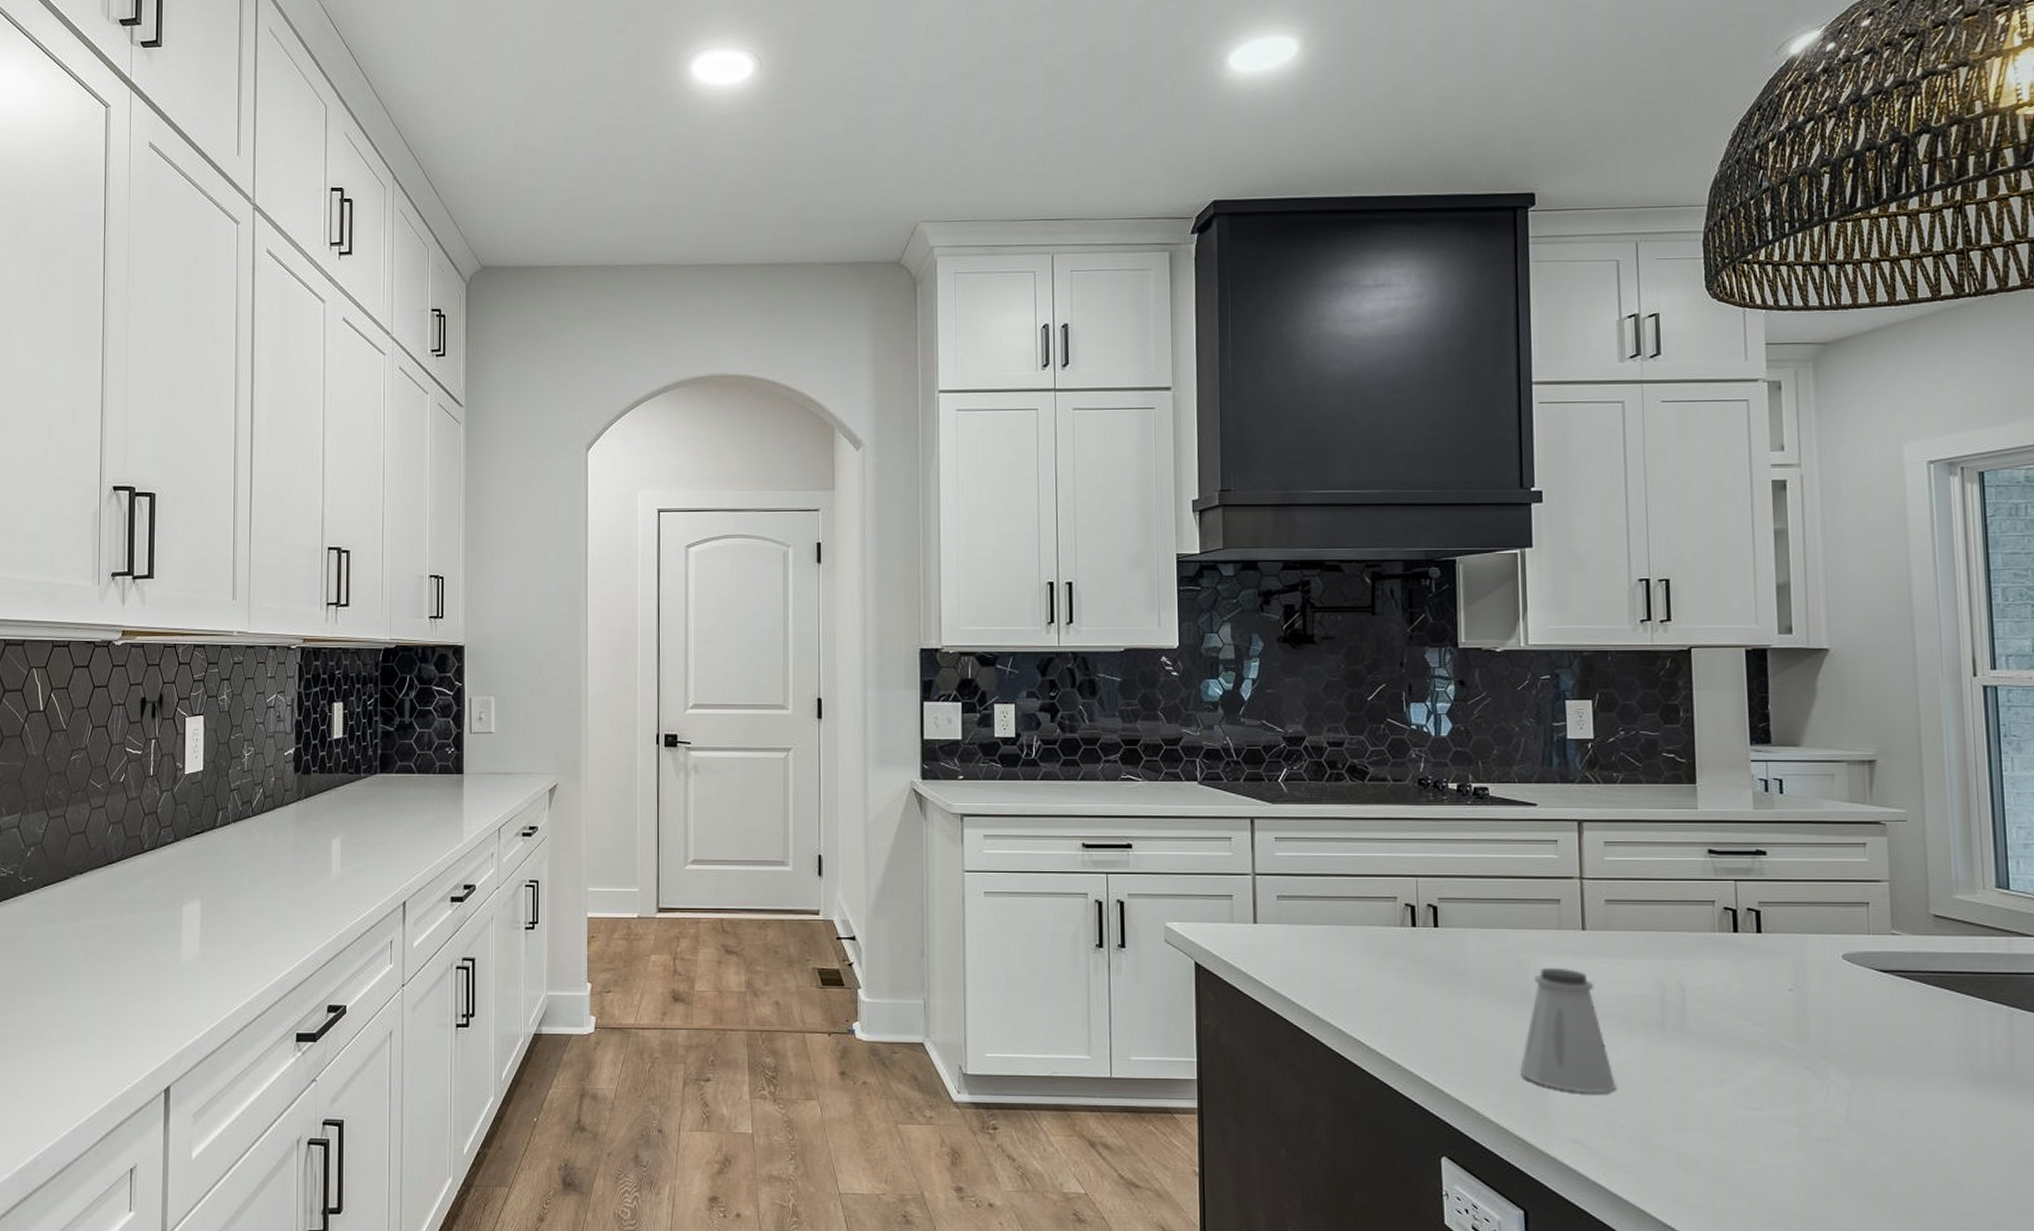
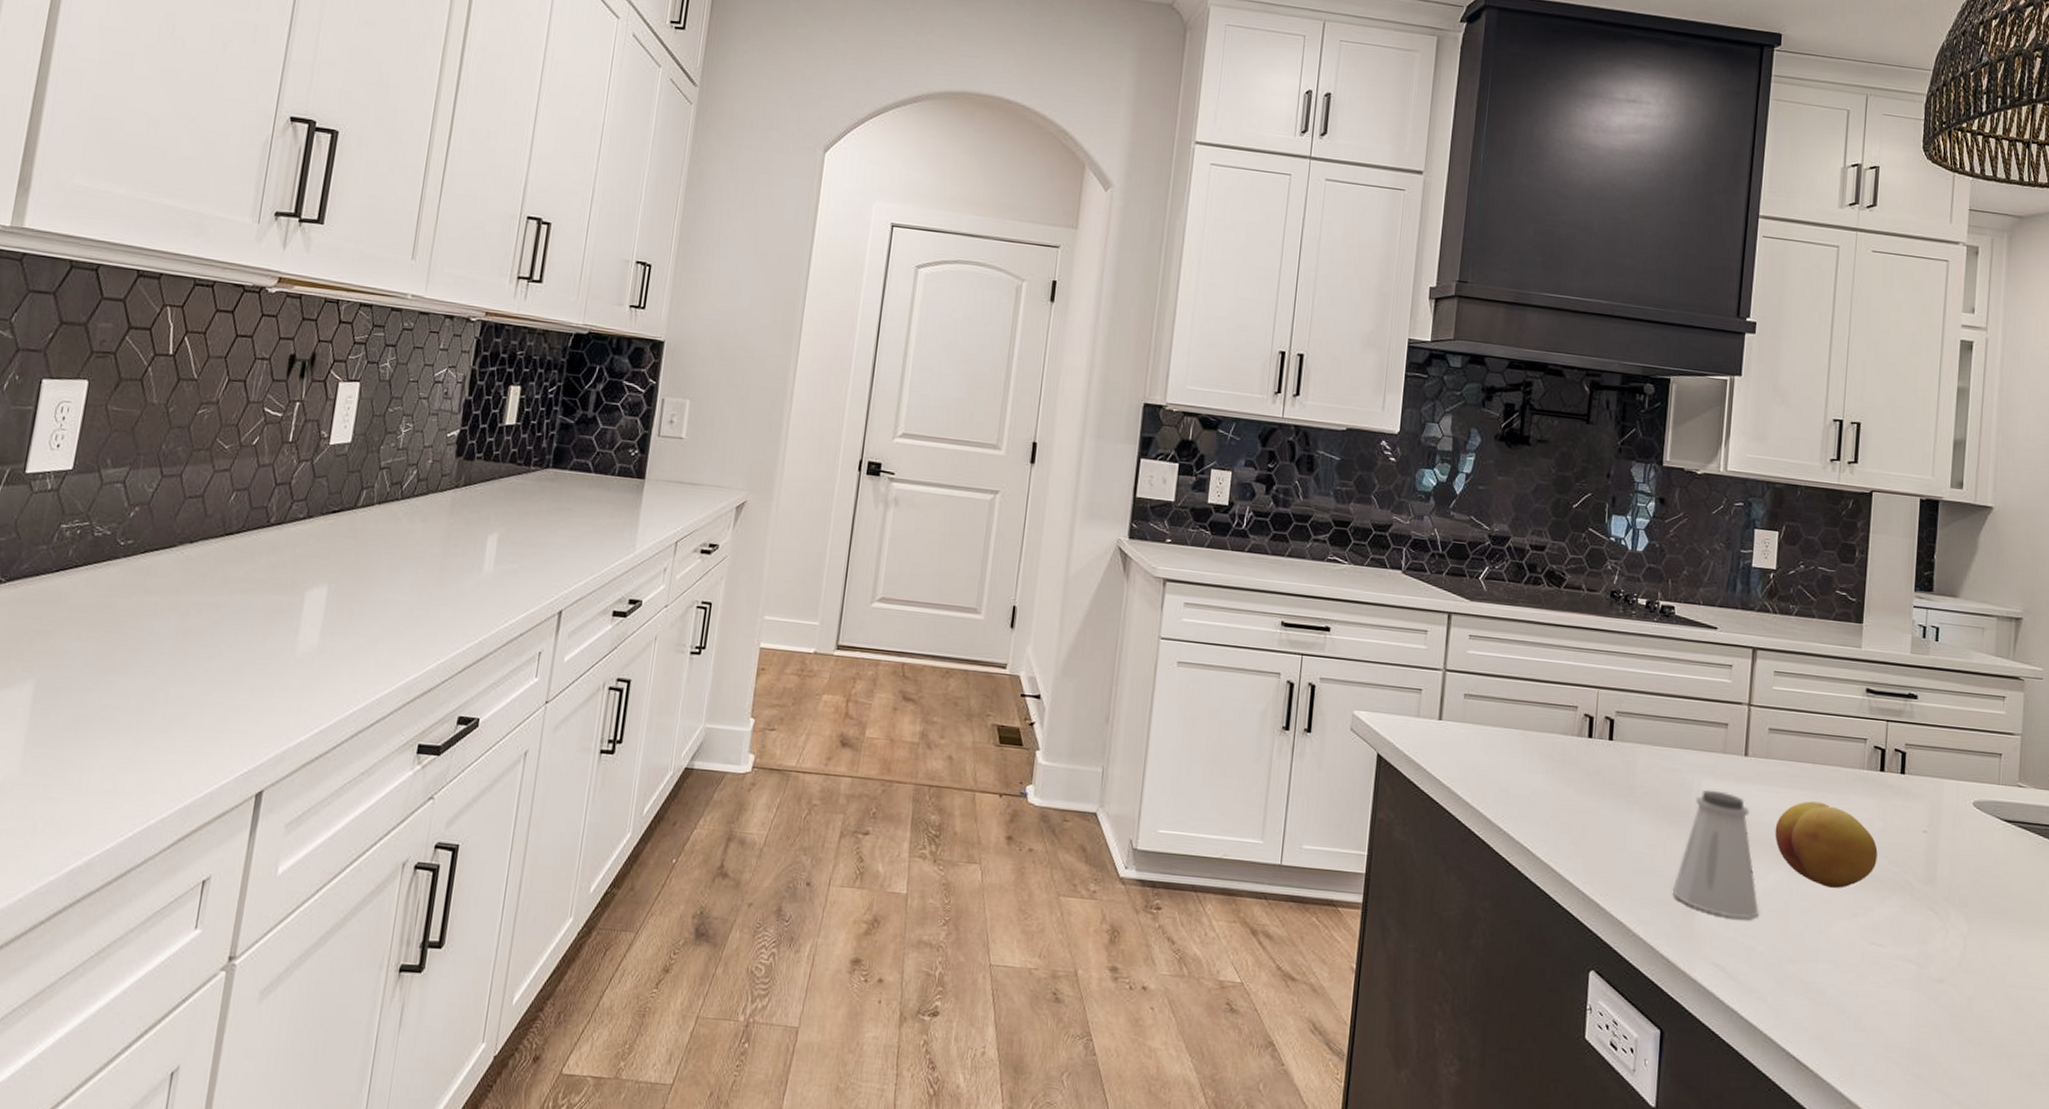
fruit: none [1624,969,1741,1055] -> present [1774,801,1878,888]

